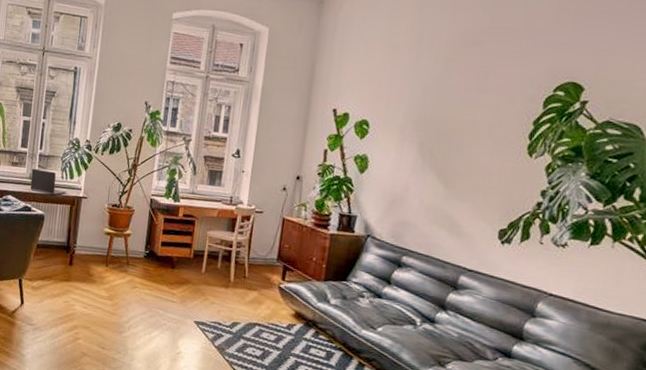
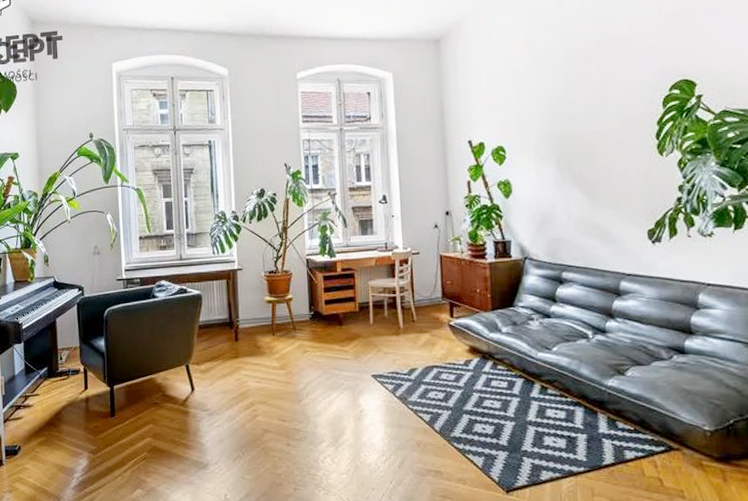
laptop computer: present [30,168,67,196] -> none [181,248,221,273]

